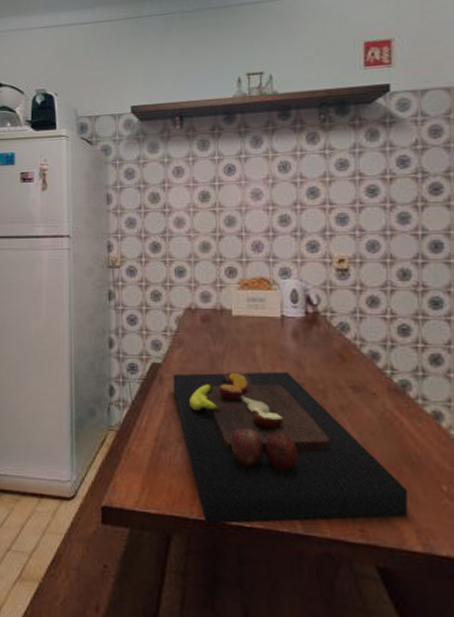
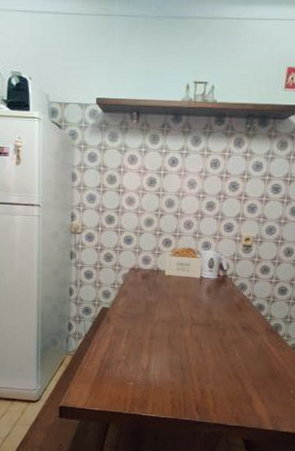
cutting board: present [173,371,409,525] -> none [117,315,269,417]

